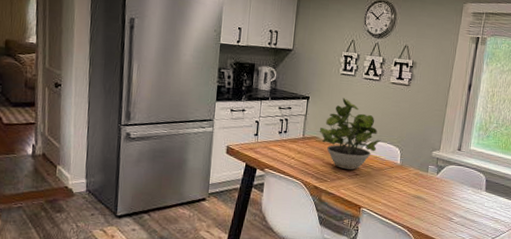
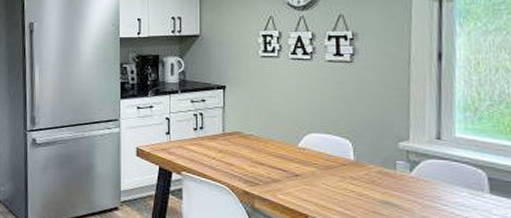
potted plant: present [319,98,381,170] -> none [242,84,323,170]

